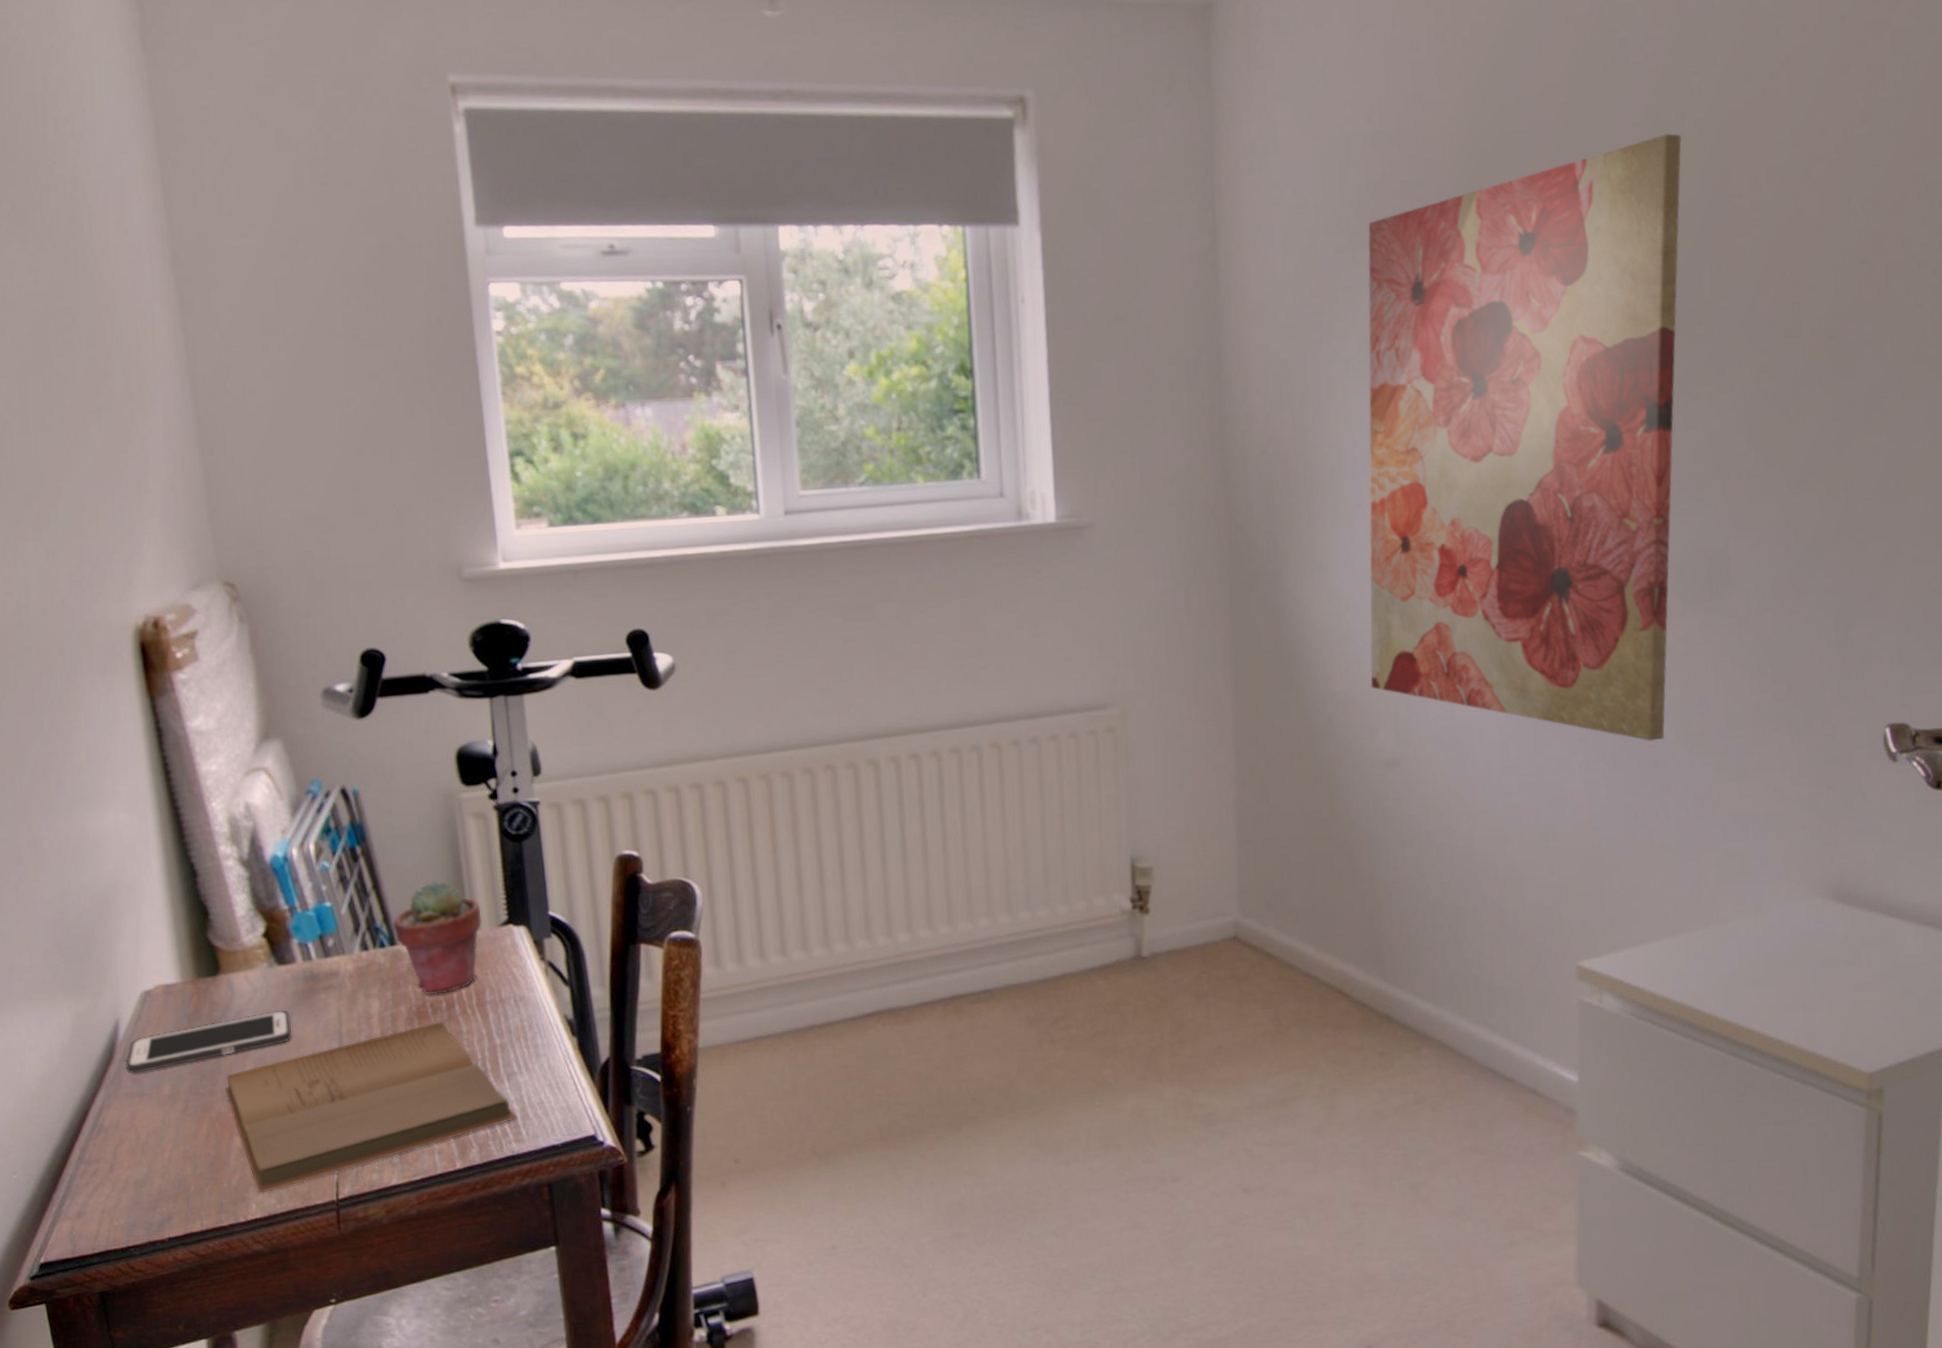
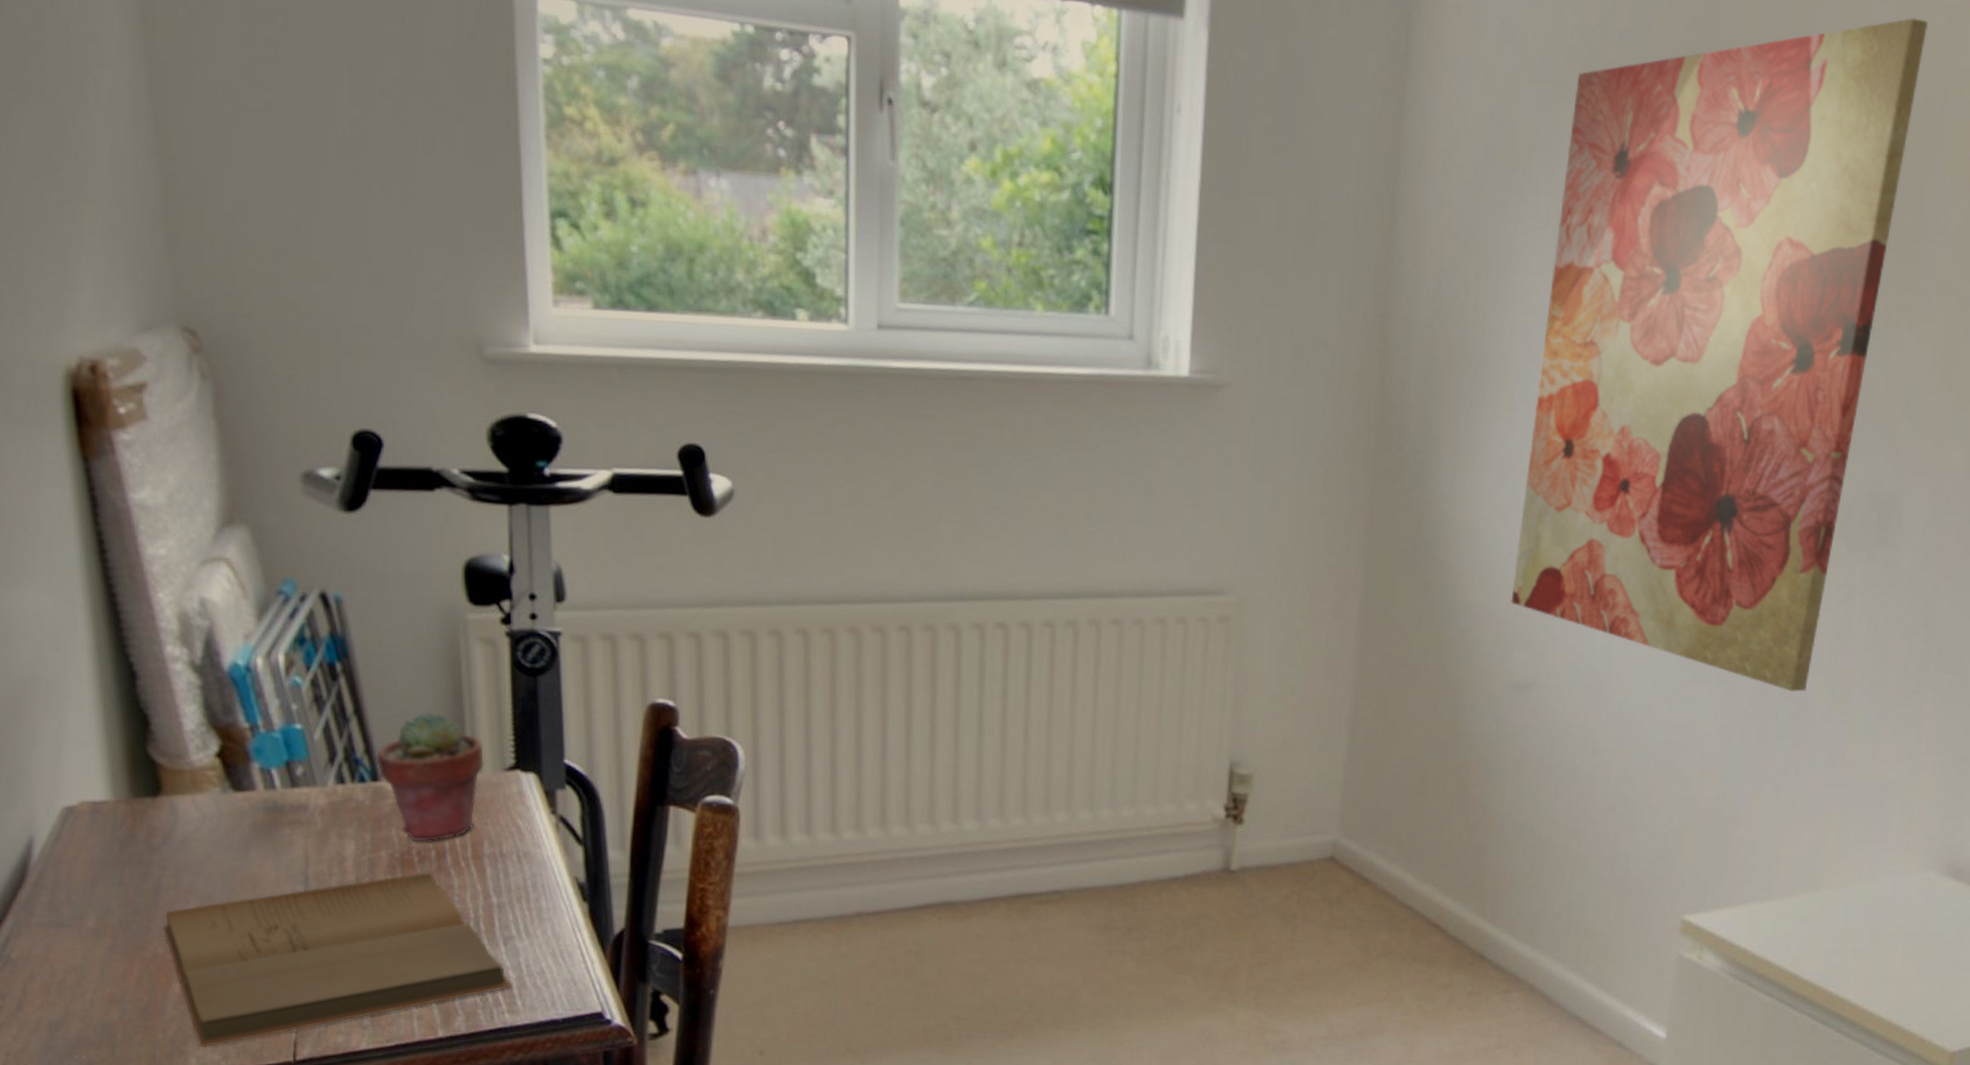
cell phone: present [126,1010,292,1074] -> none [40,843,248,901]

